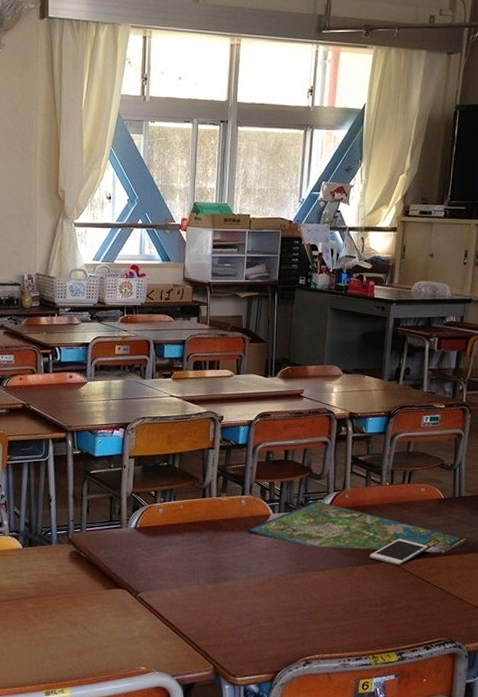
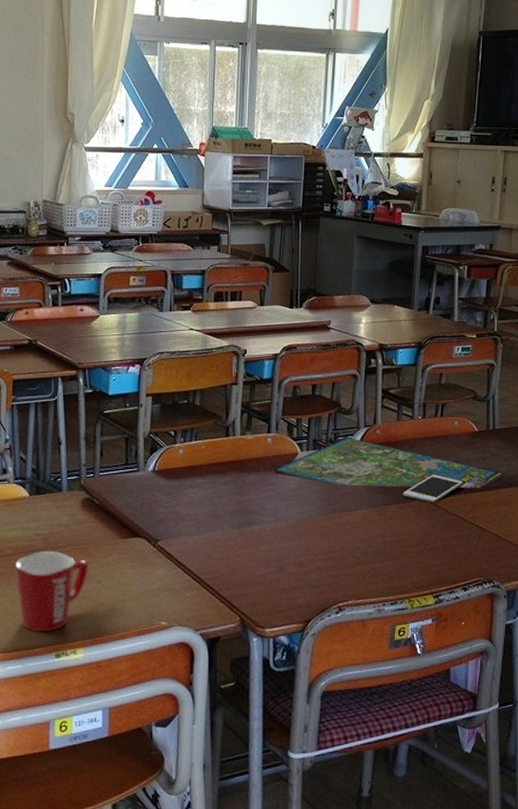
mug: none [9,599,76,672] -> present [14,551,89,633]

